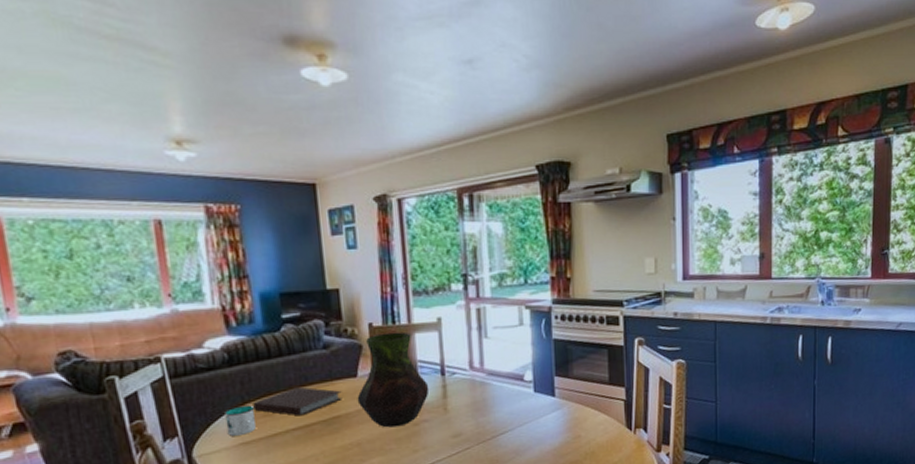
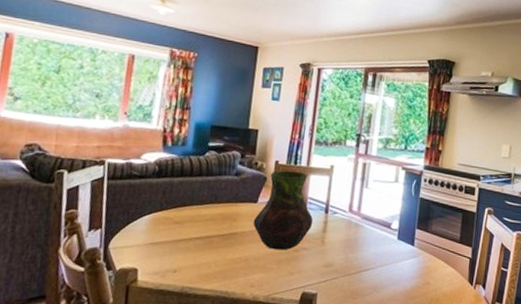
mug: present [223,405,256,436] -> none [142,211,170,236]
notebook: present [253,387,342,416] -> none [168,203,242,228]

